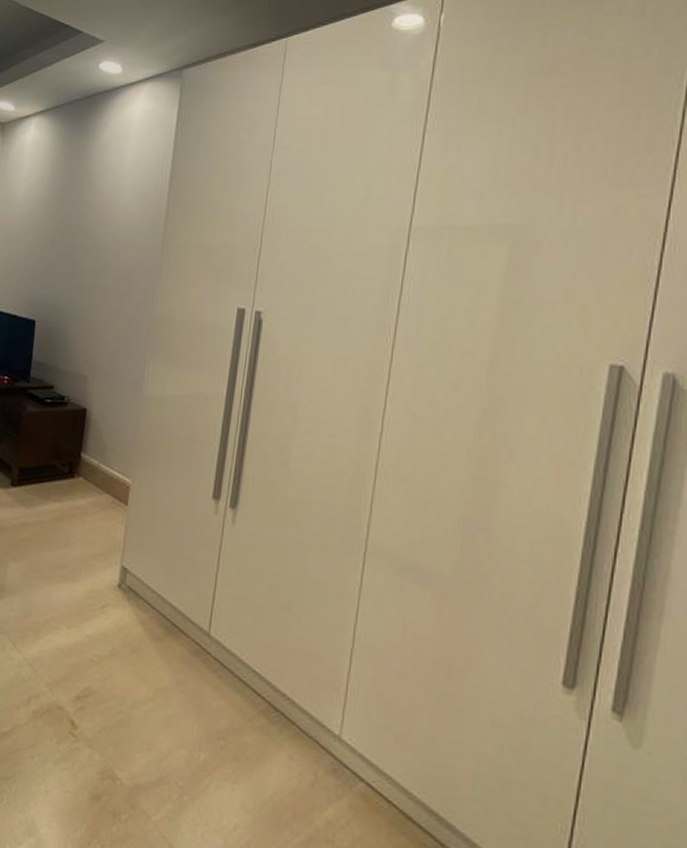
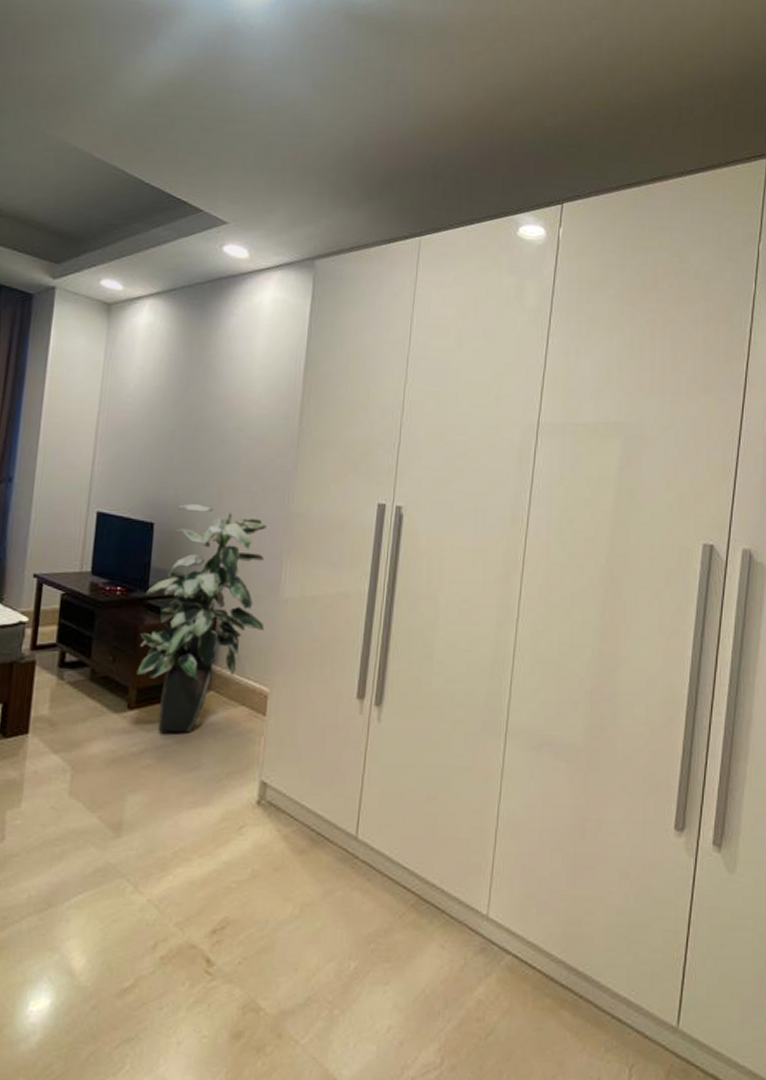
indoor plant: none [19,303,132,514] -> present [136,503,266,733]

